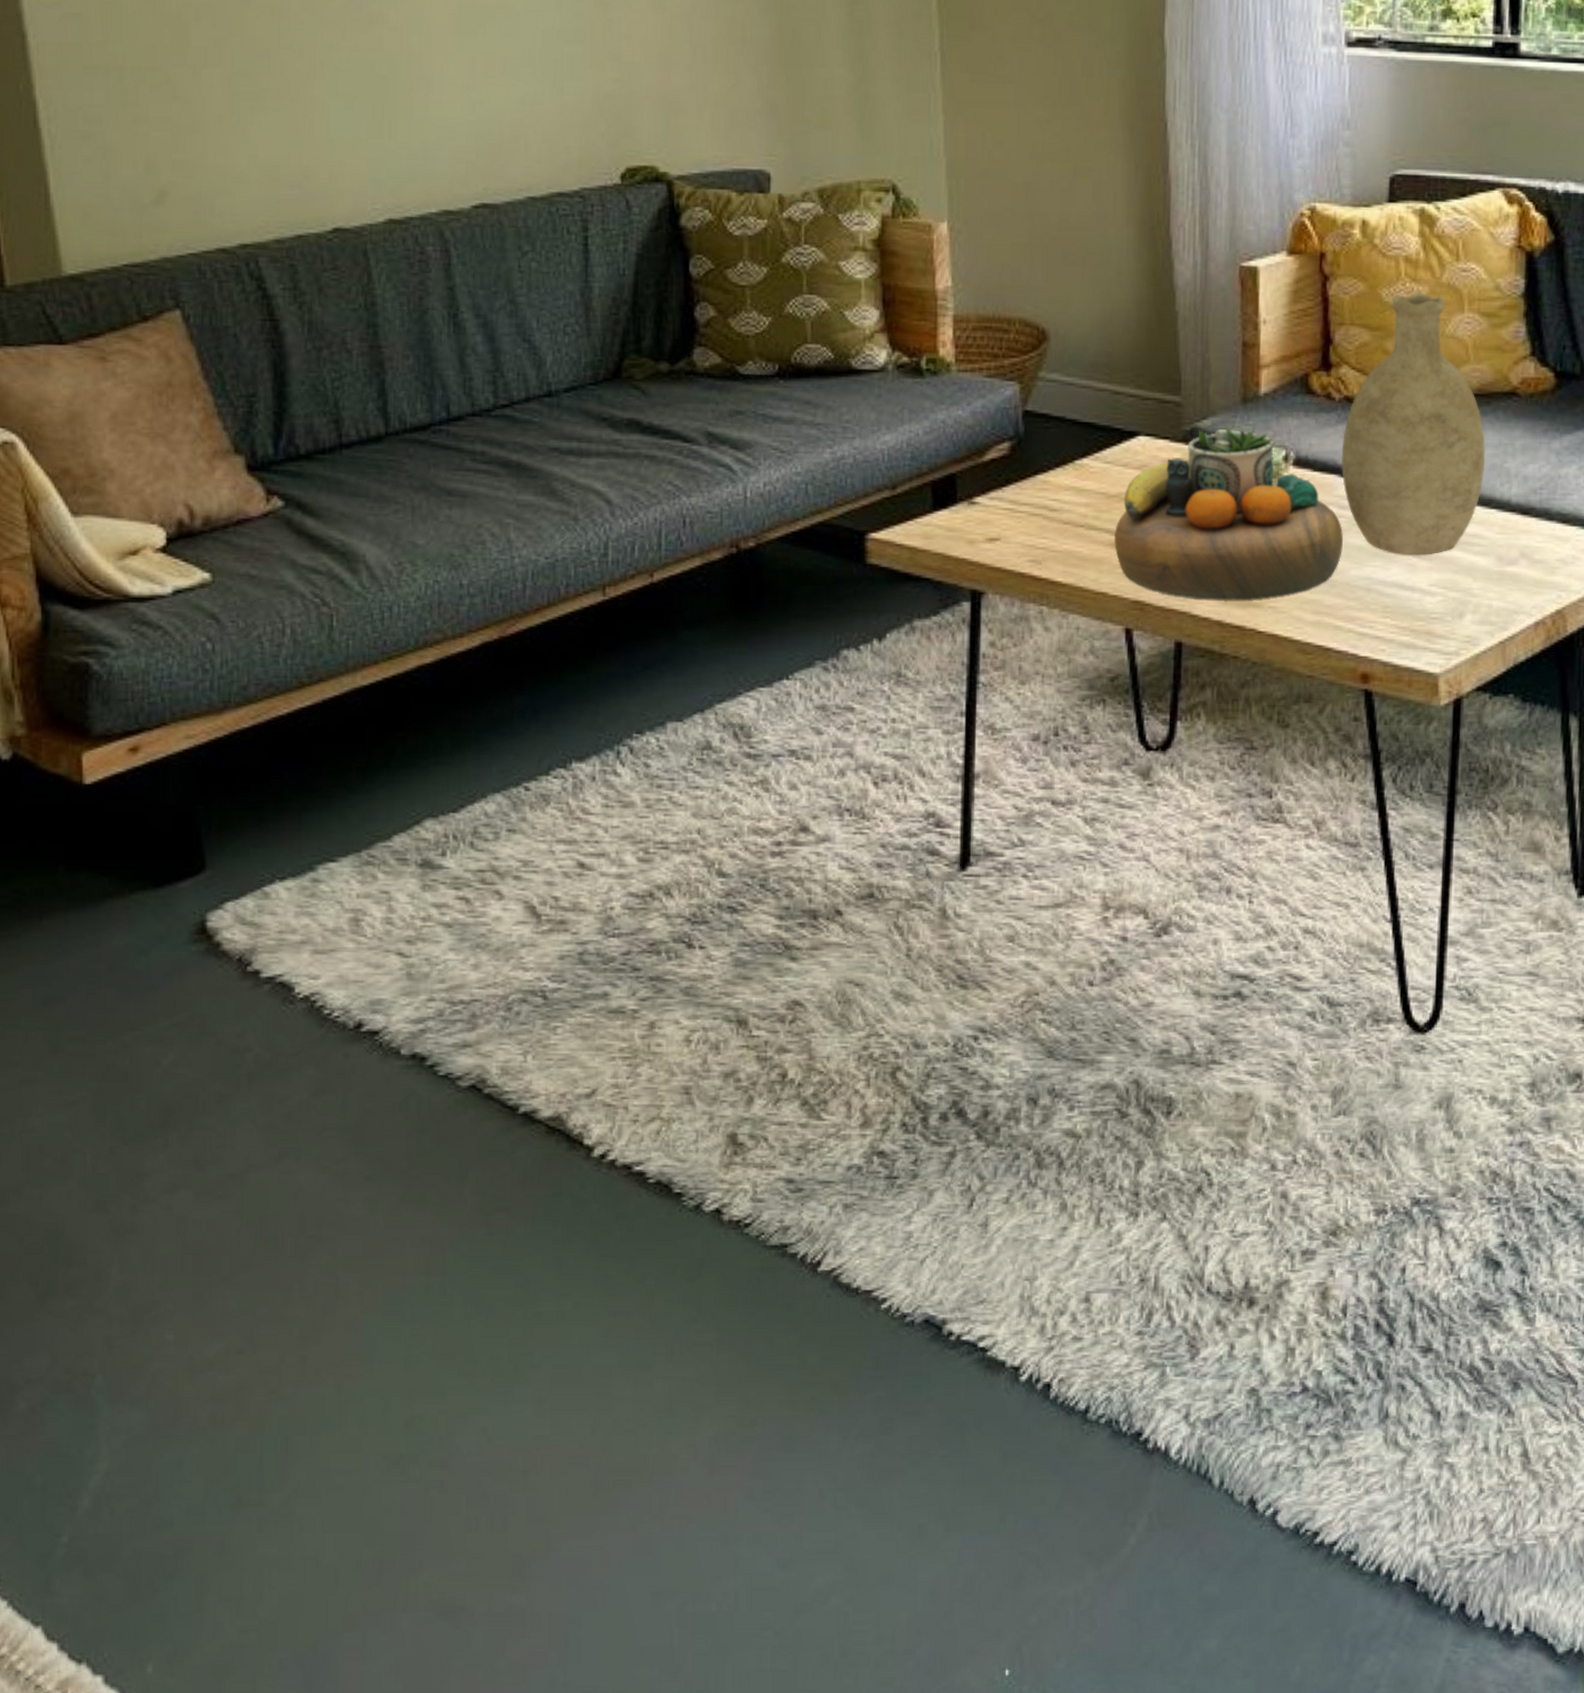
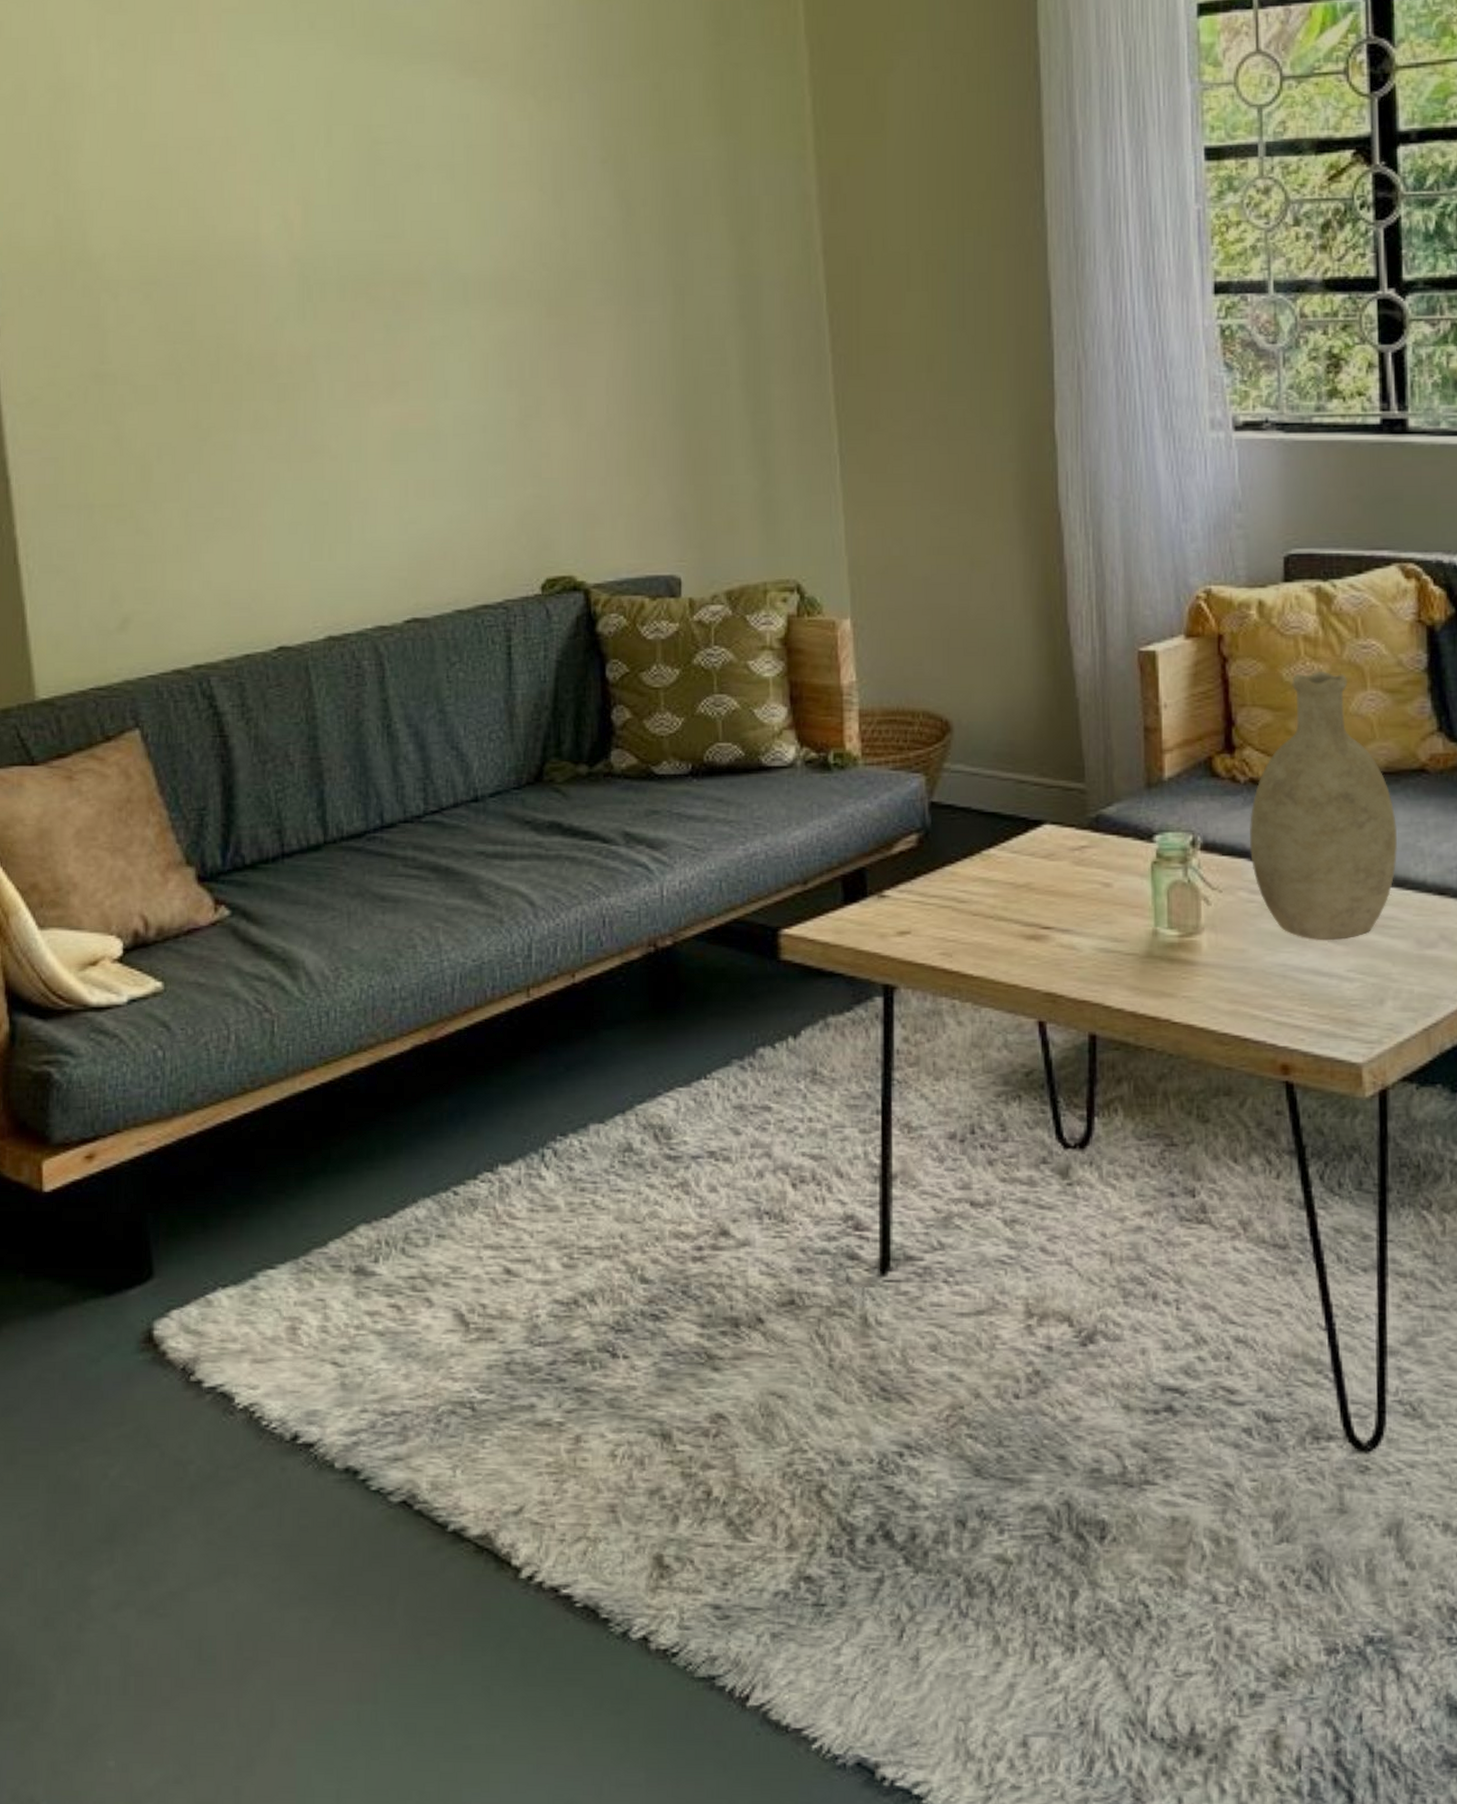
decorative bowl: present [1114,426,1343,601] -> none [1024,812,1255,990]

